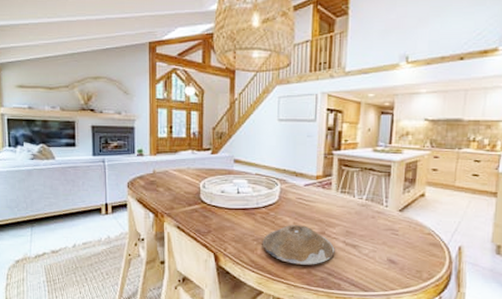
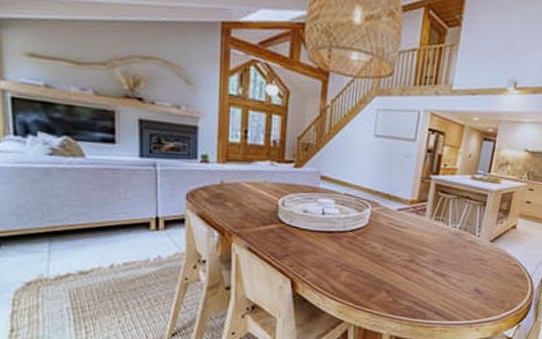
plate: present [262,225,335,266] -> none [346,251,424,294]

